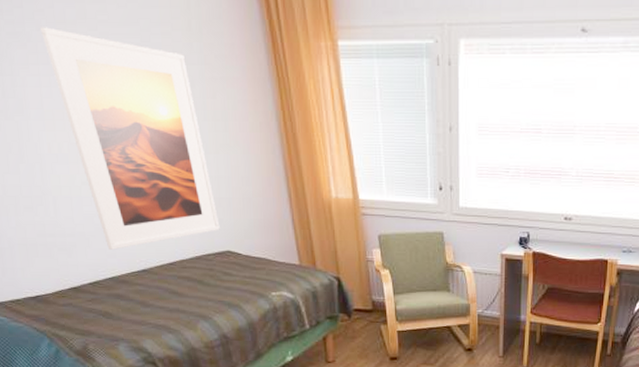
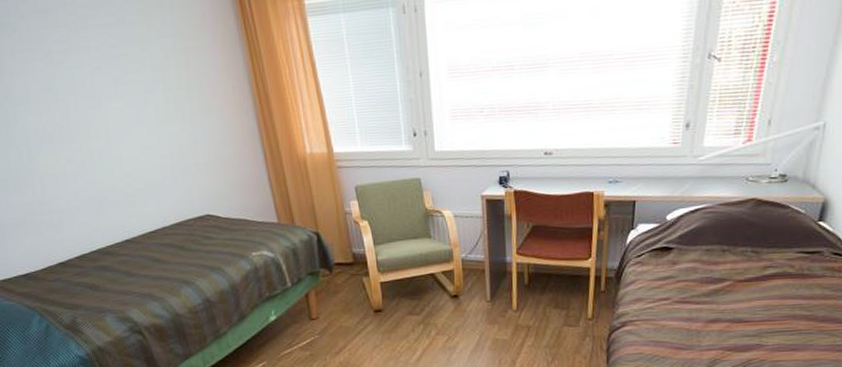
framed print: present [39,27,220,250] -> none [23,16,199,223]

